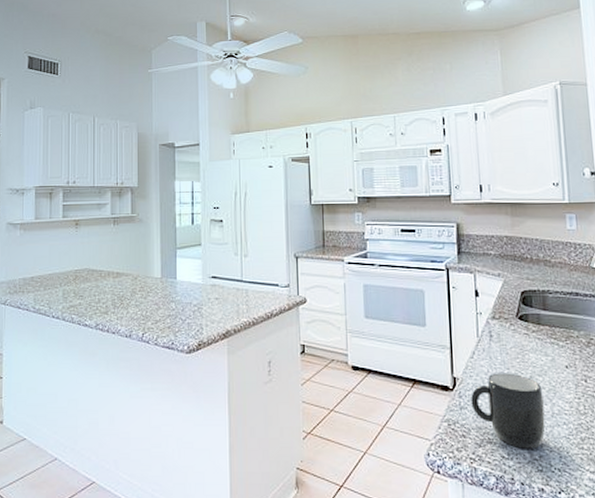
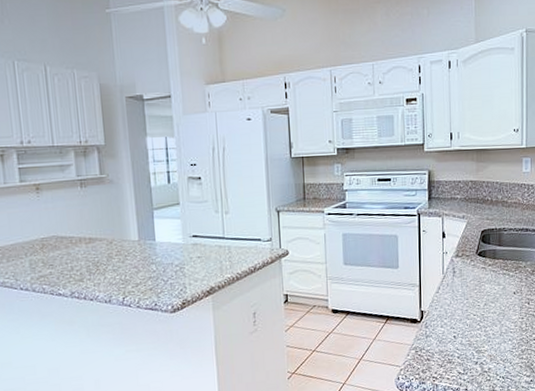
mug: present [471,373,546,449] -> none [435,302,495,365]

